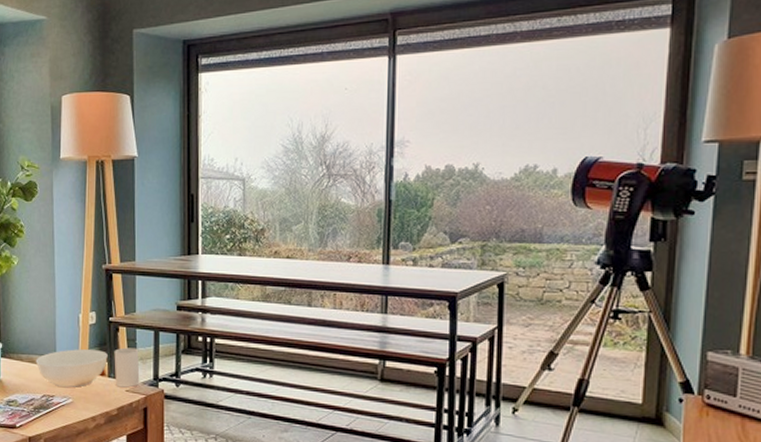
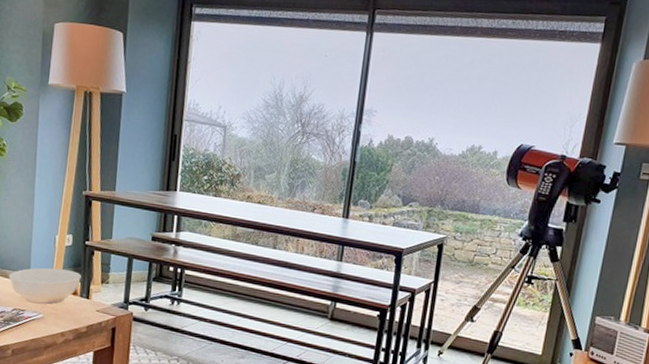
cup: present [114,347,140,388] -> none [86,270,112,308]

